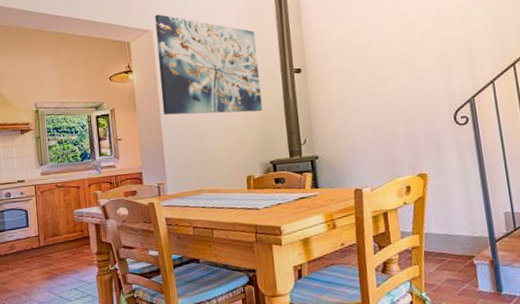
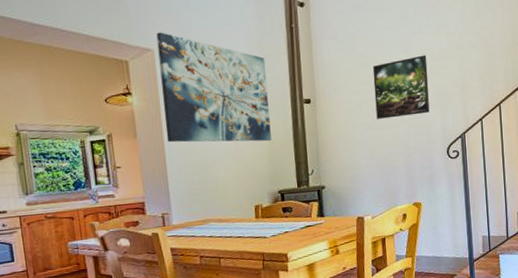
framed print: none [365,17,431,86] -> present [372,55,430,119]

